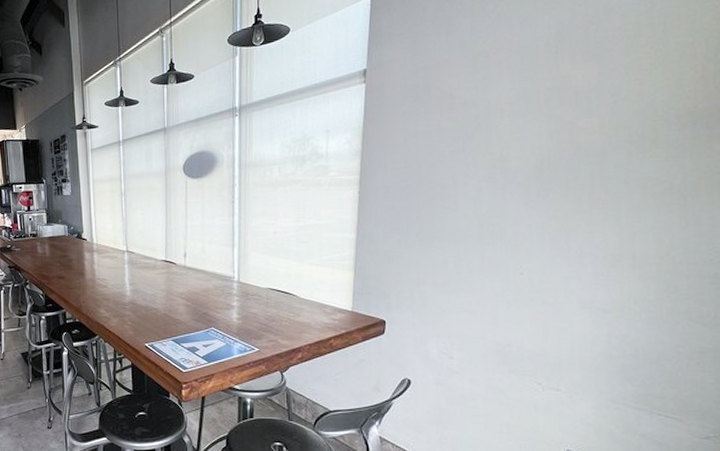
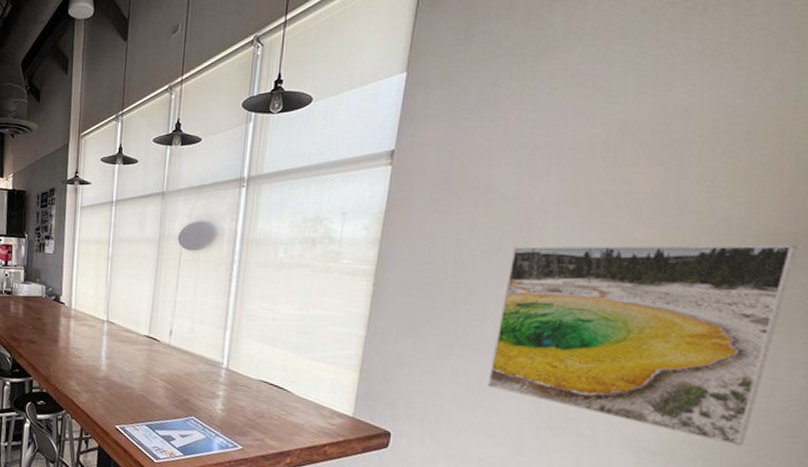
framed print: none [464,119,712,298] -> present [487,244,798,447]

